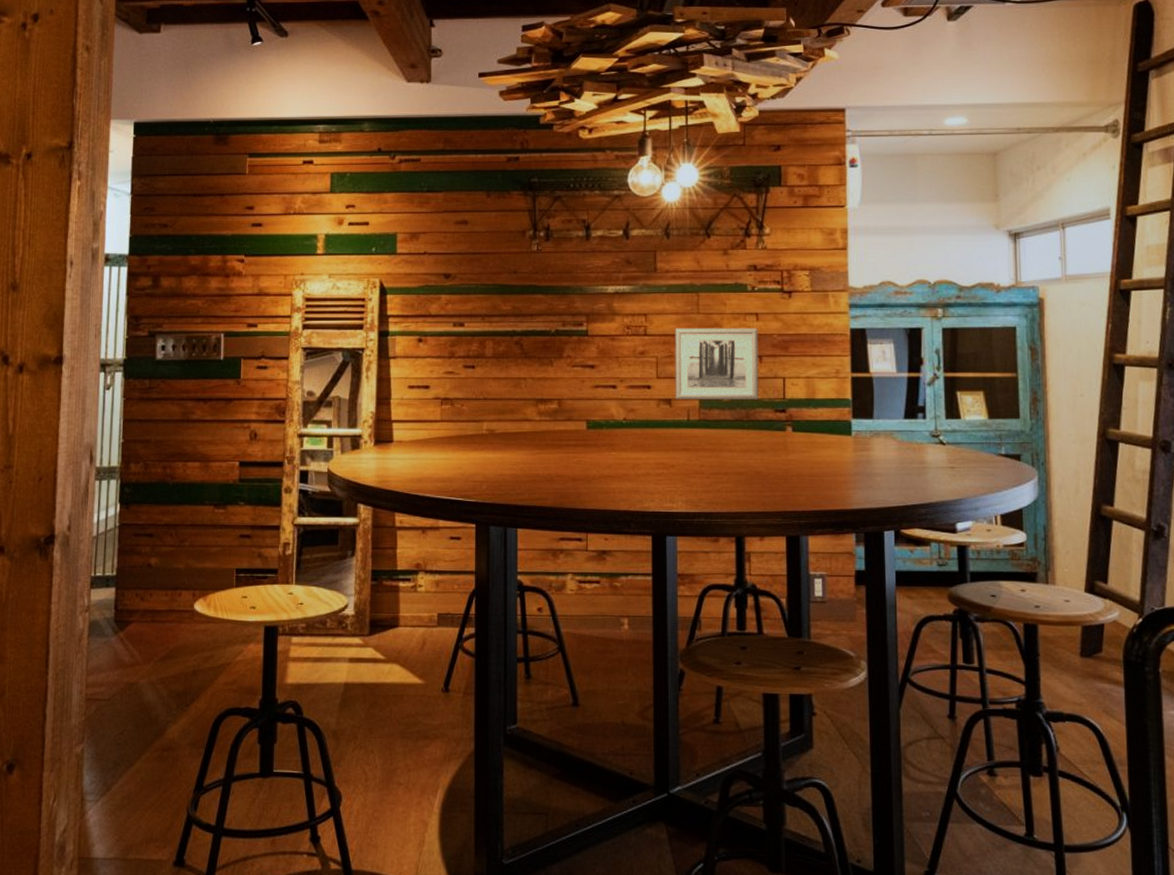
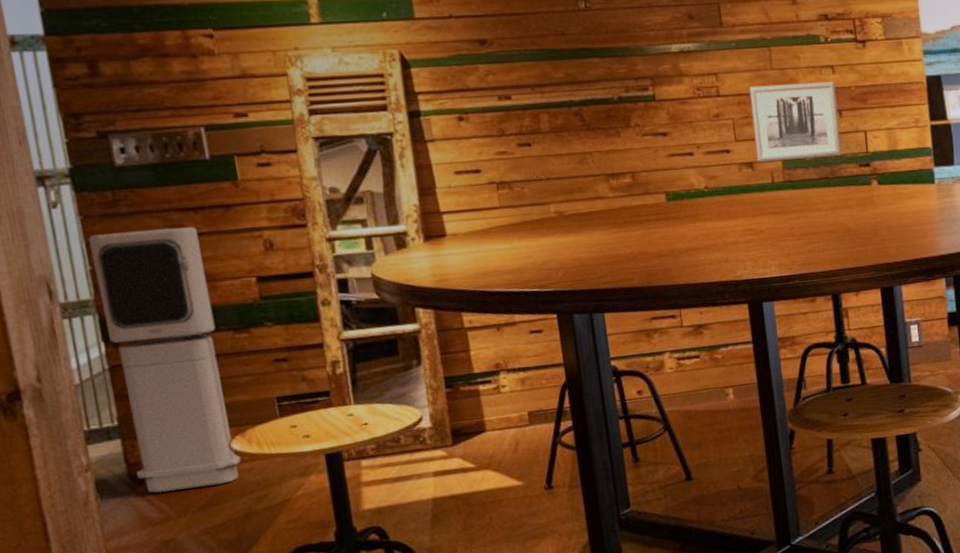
air purifier: none [121,413,203,640] -> present [89,227,241,493]

